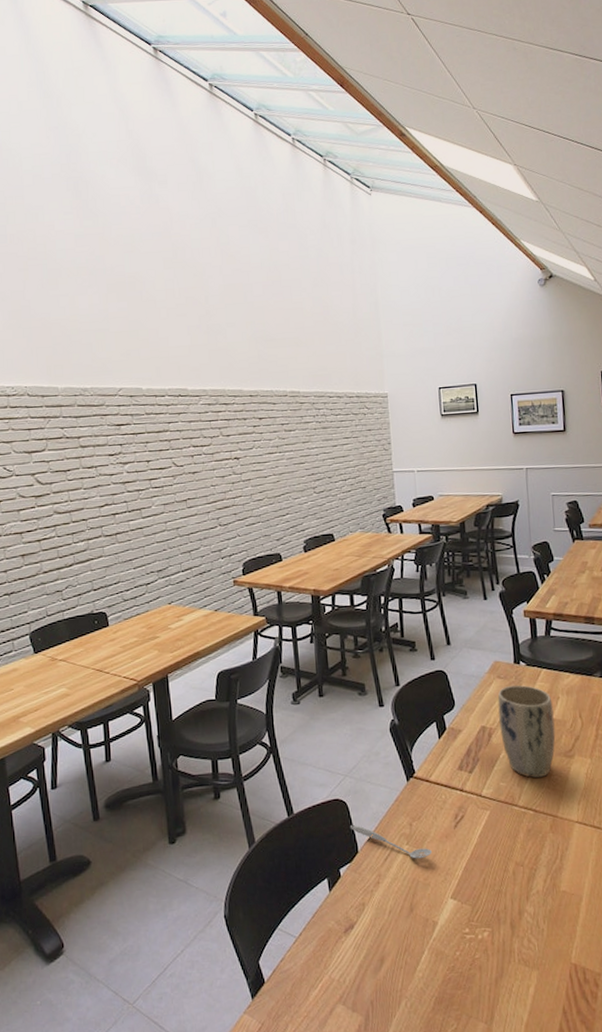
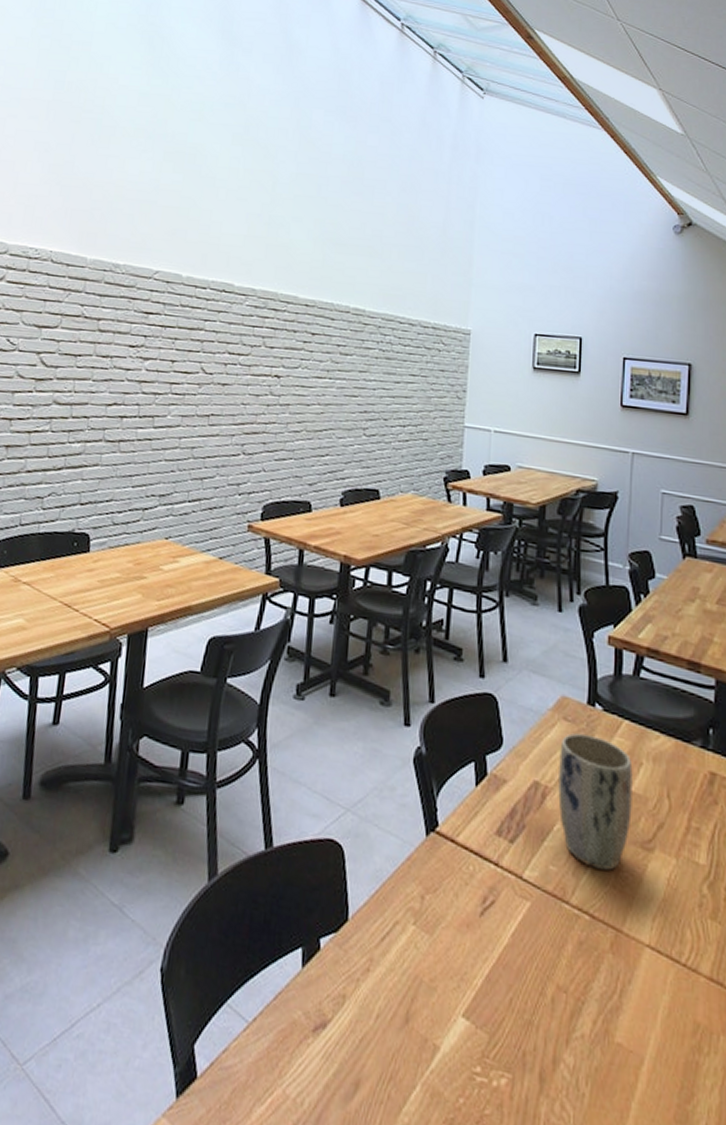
spoon: present [349,824,432,859] -> none [342,879,445,950]

